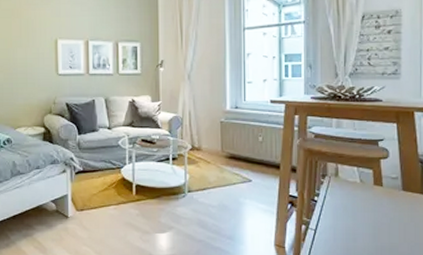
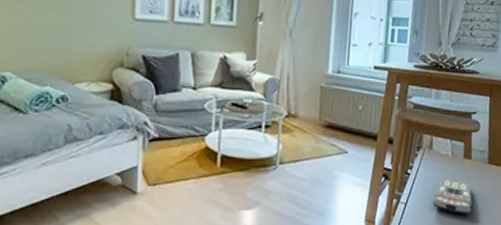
remote control: none [344,205,388,242] -> present [432,178,472,214]

